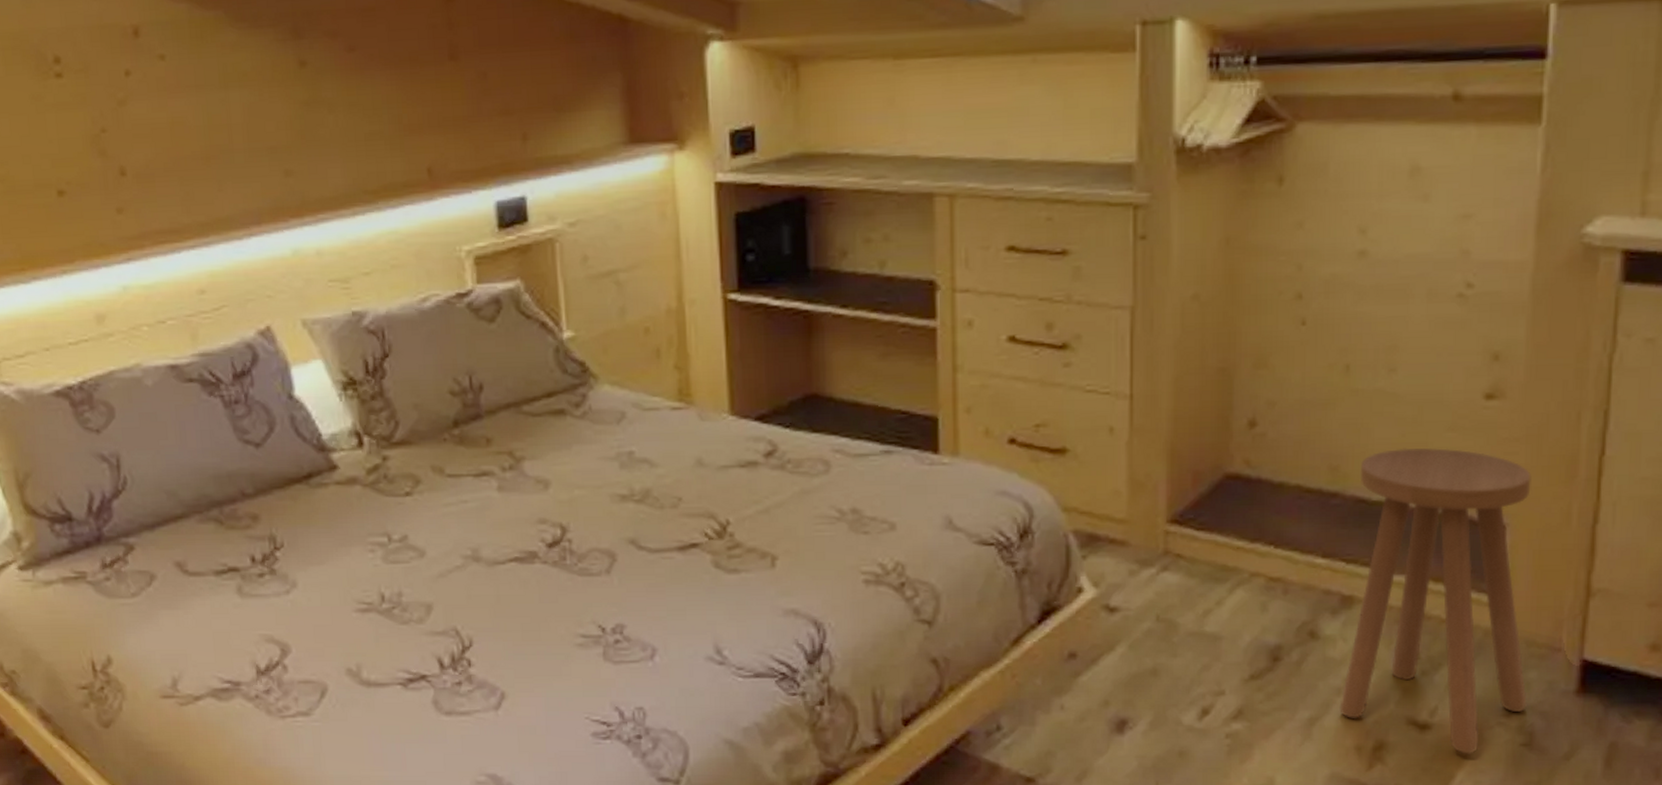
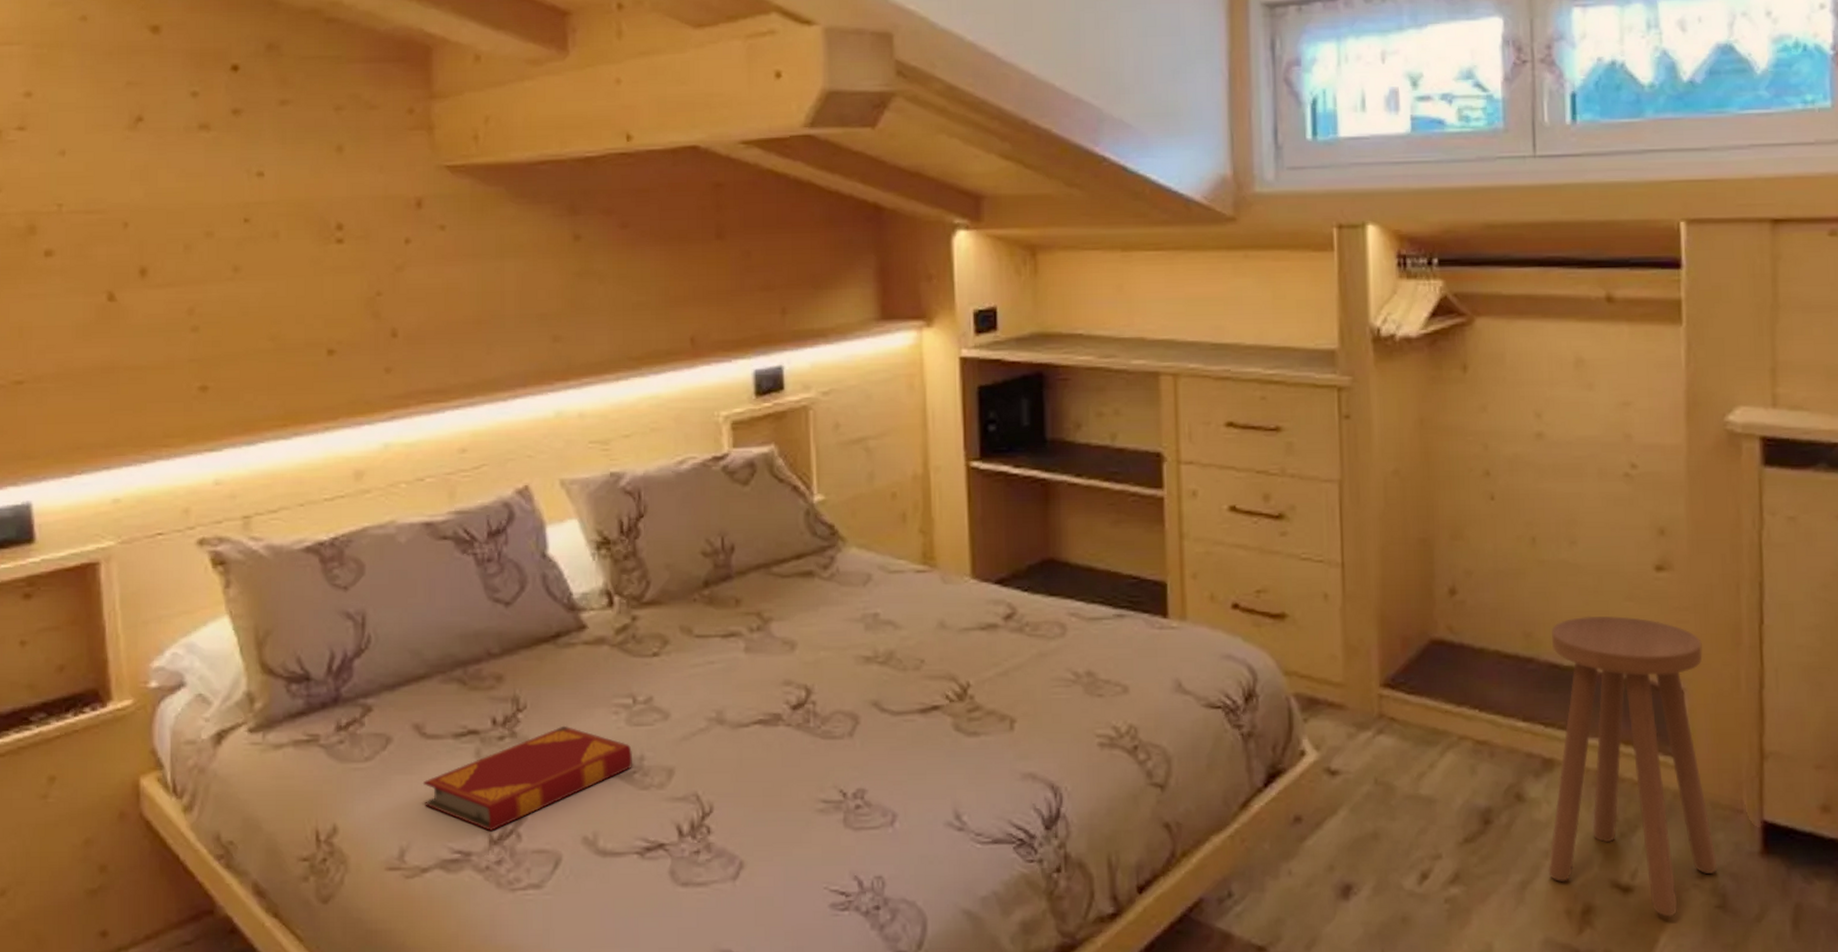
hardback book: none [189,563,392,662] -> present [423,725,633,831]

